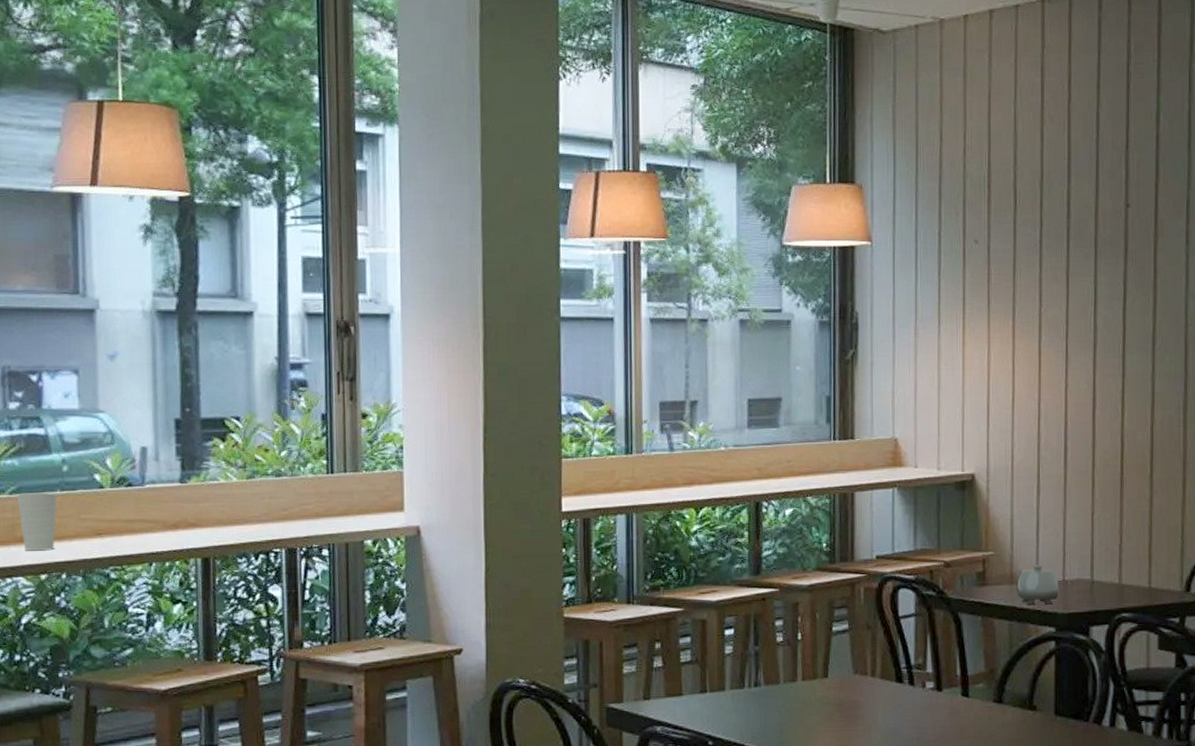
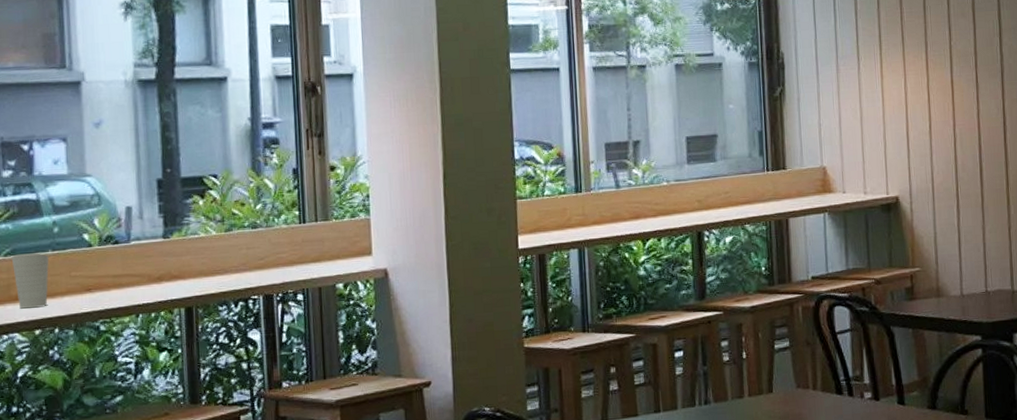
sugar bowl: present [1016,564,1059,605] -> none [942,277,983,316]

